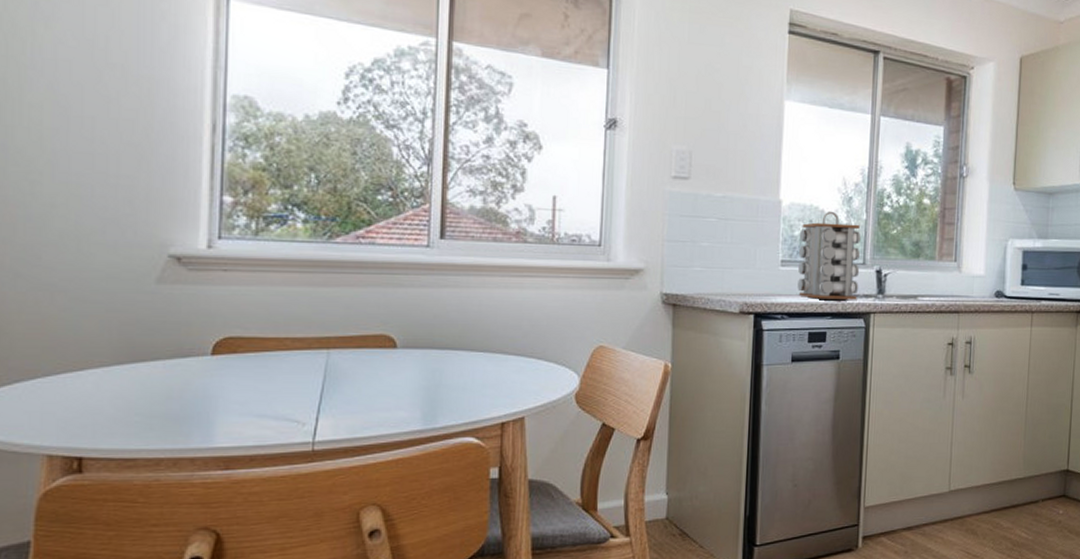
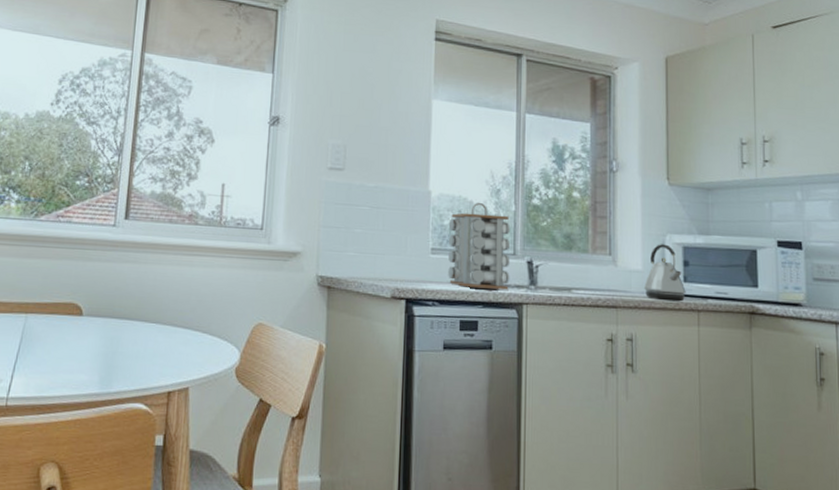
kettle: none [985,249,1023,304] -> present [644,244,686,302]

